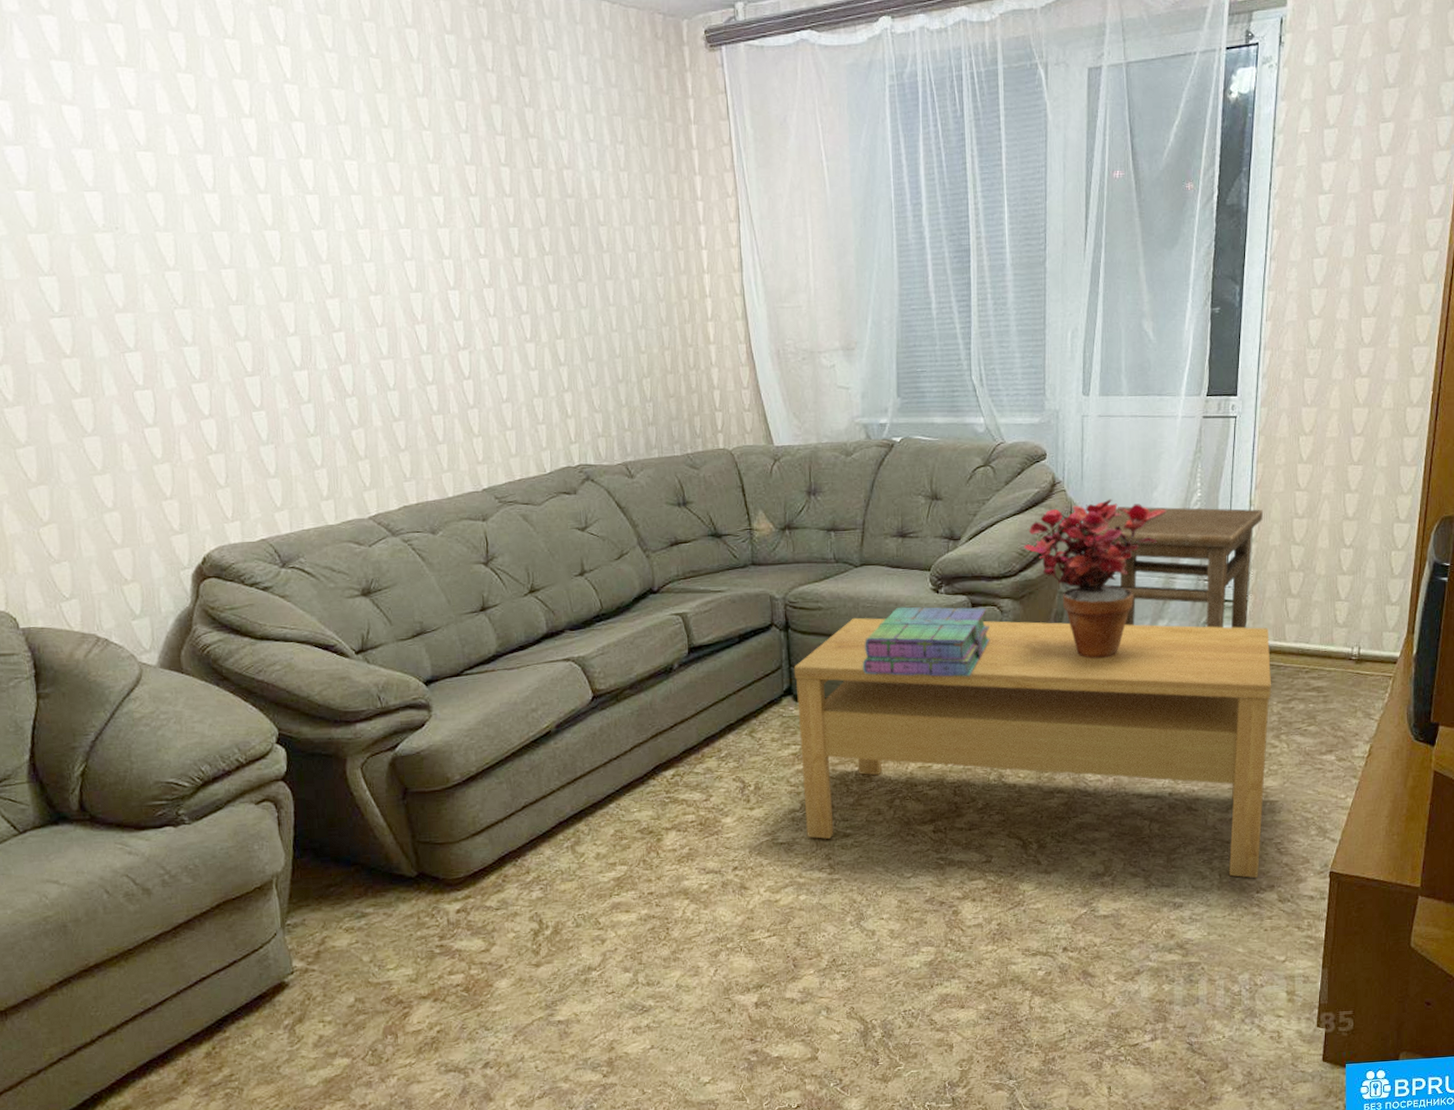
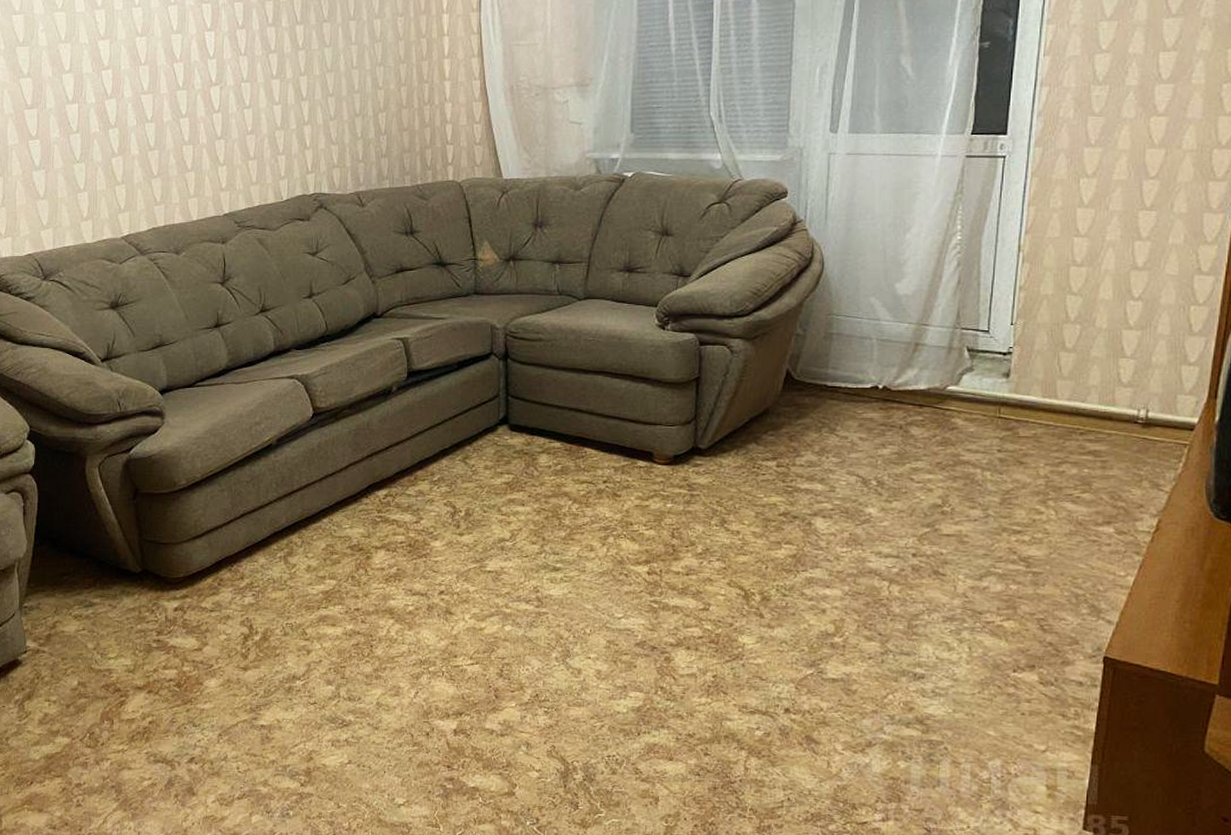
coffee table: present [793,617,1271,879] -> none [511,350,1038,656]
stack of books: present [862,607,990,677] -> none [581,342,718,417]
potted plant: present [1024,499,1166,659] -> none [759,239,920,406]
side table: present [1076,506,1263,629] -> none [817,248,1033,383]

